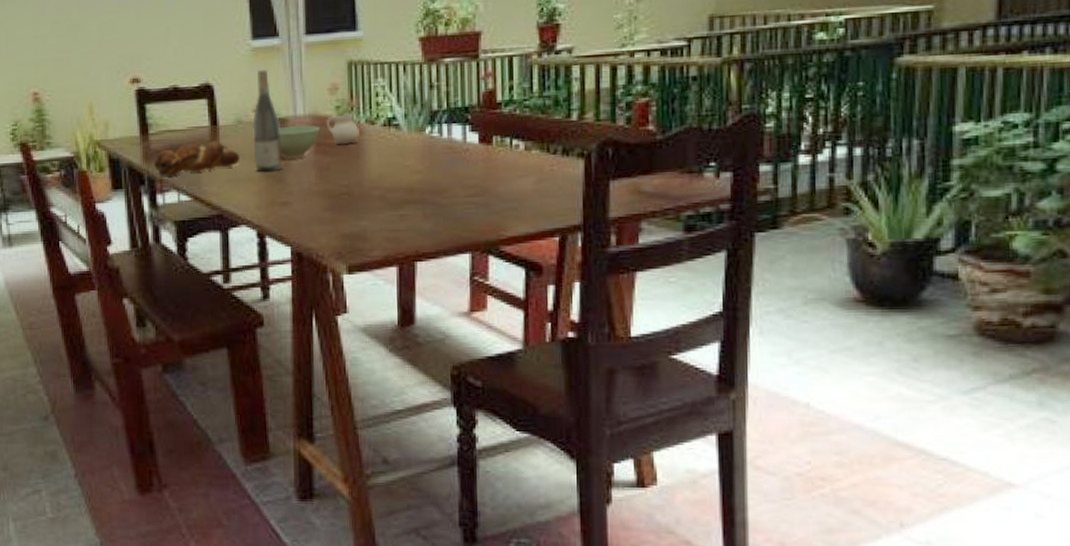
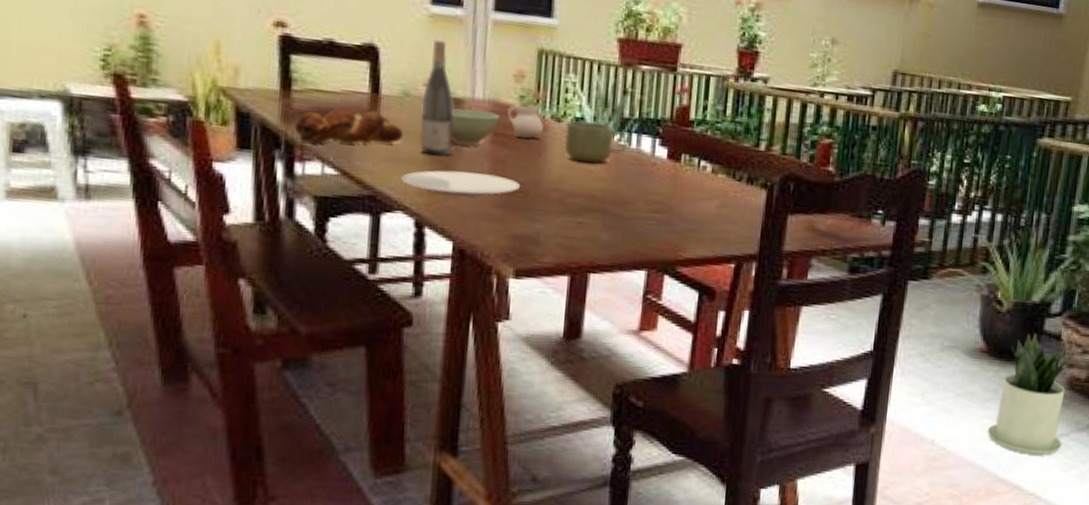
plate: none [242,182,344,205] -> present [401,170,520,197]
cup: none [380,119,438,158] -> present [564,120,627,164]
planter: none [875,275,977,413] -> present [987,333,1072,455]

